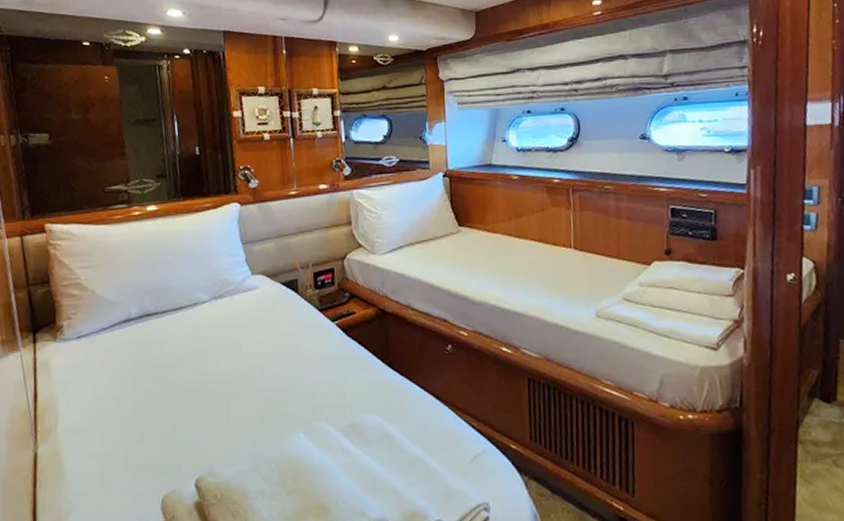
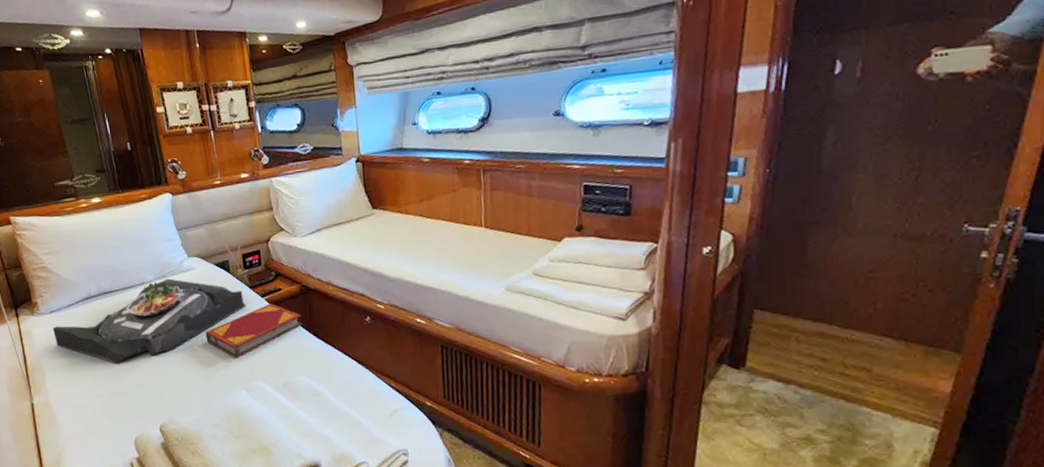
serving tray: none [76,299,314,402] -> present [52,278,246,364]
hardback book: none [263,329,376,394] -> present [205,303,303,358]

